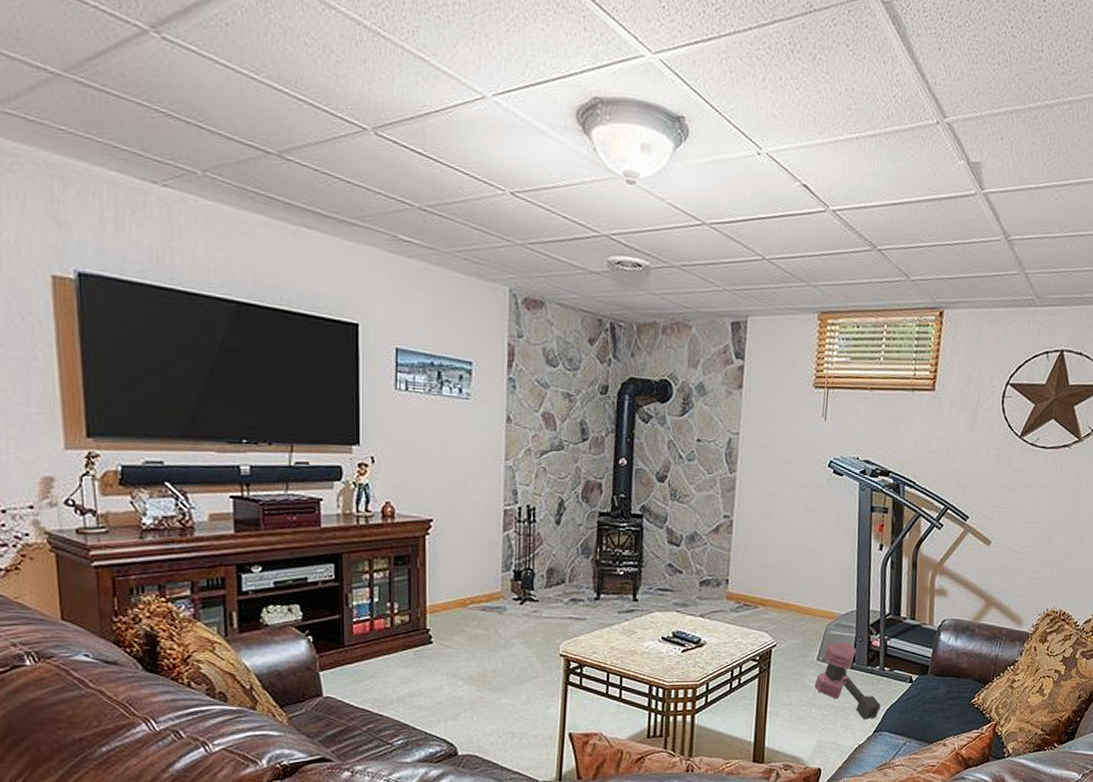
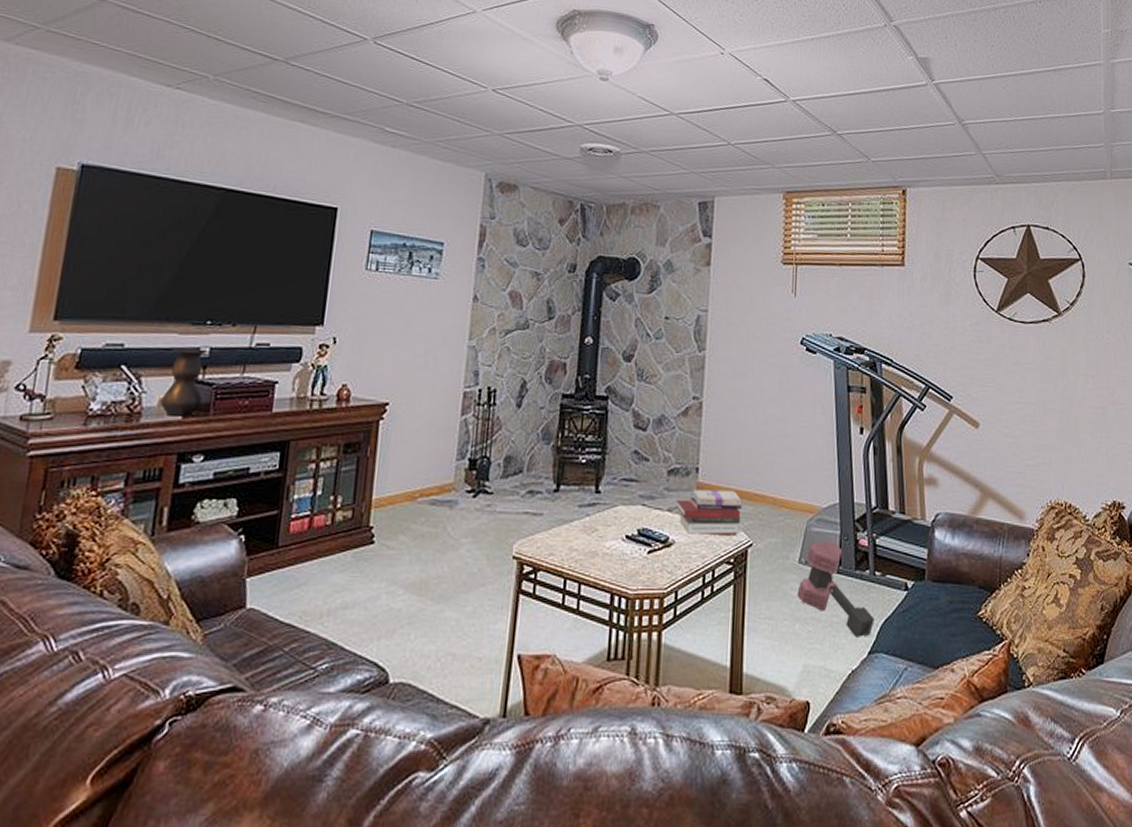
vase: none [210,465,250,532] -> present [159,347,207,418]
books: none [707,598,769,637] -> present [676,489,744,535]

